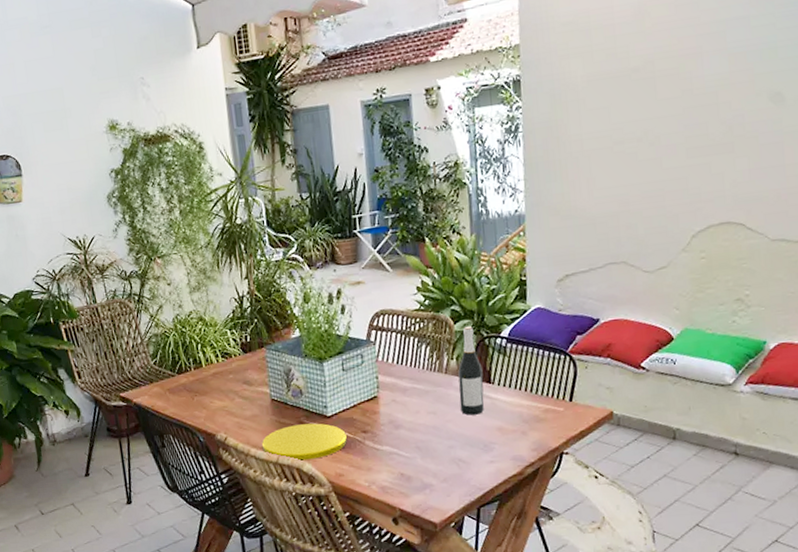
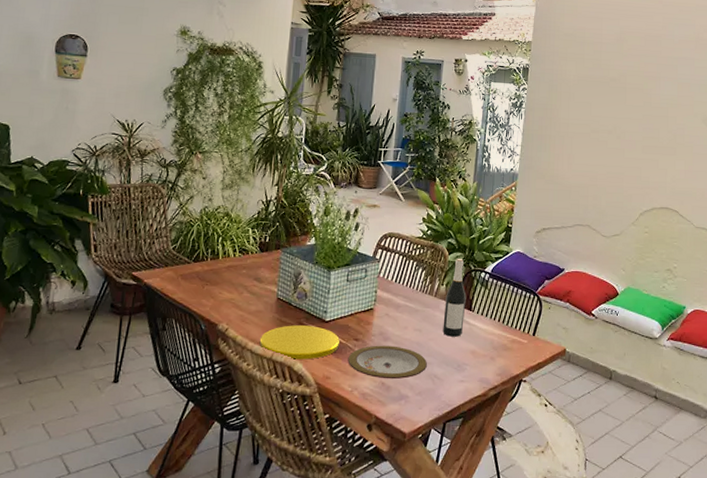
plate: none [358,433,449,469] -> present [347,345,427,379]

